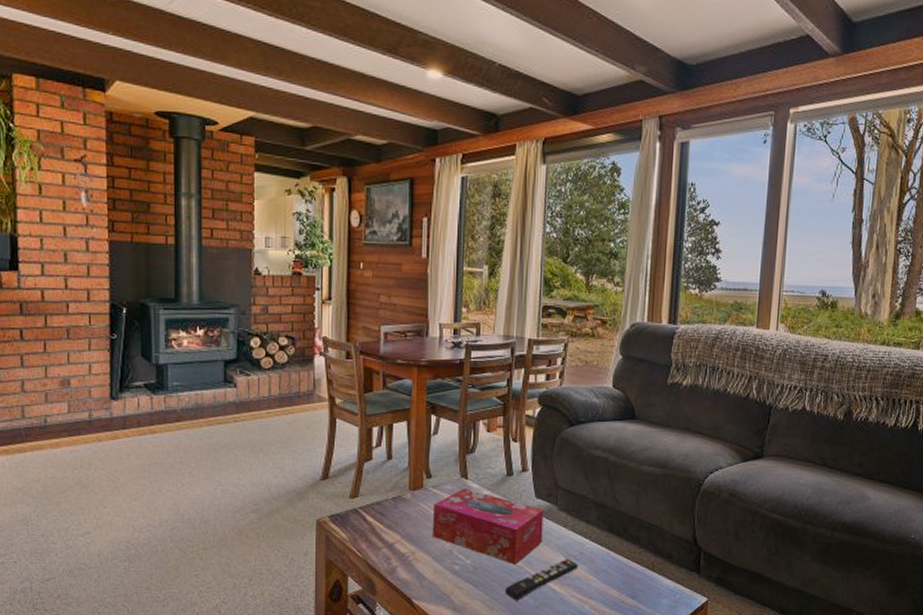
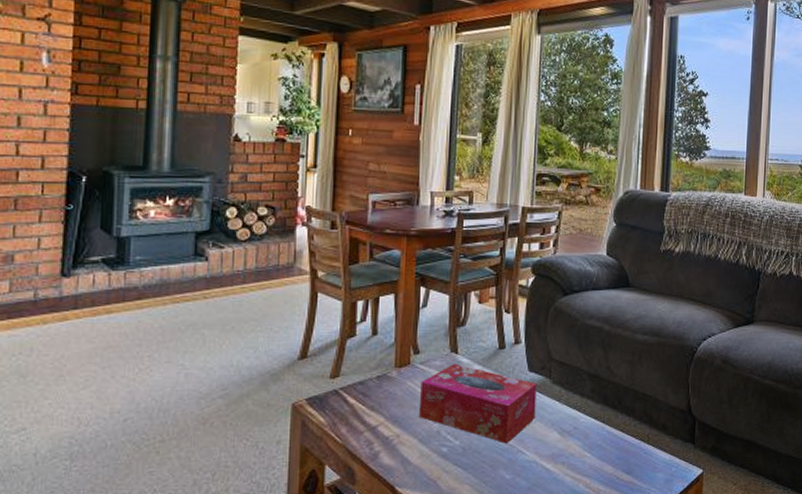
remote control: present [504,559,578,601] -> none [495,435,572,483]

